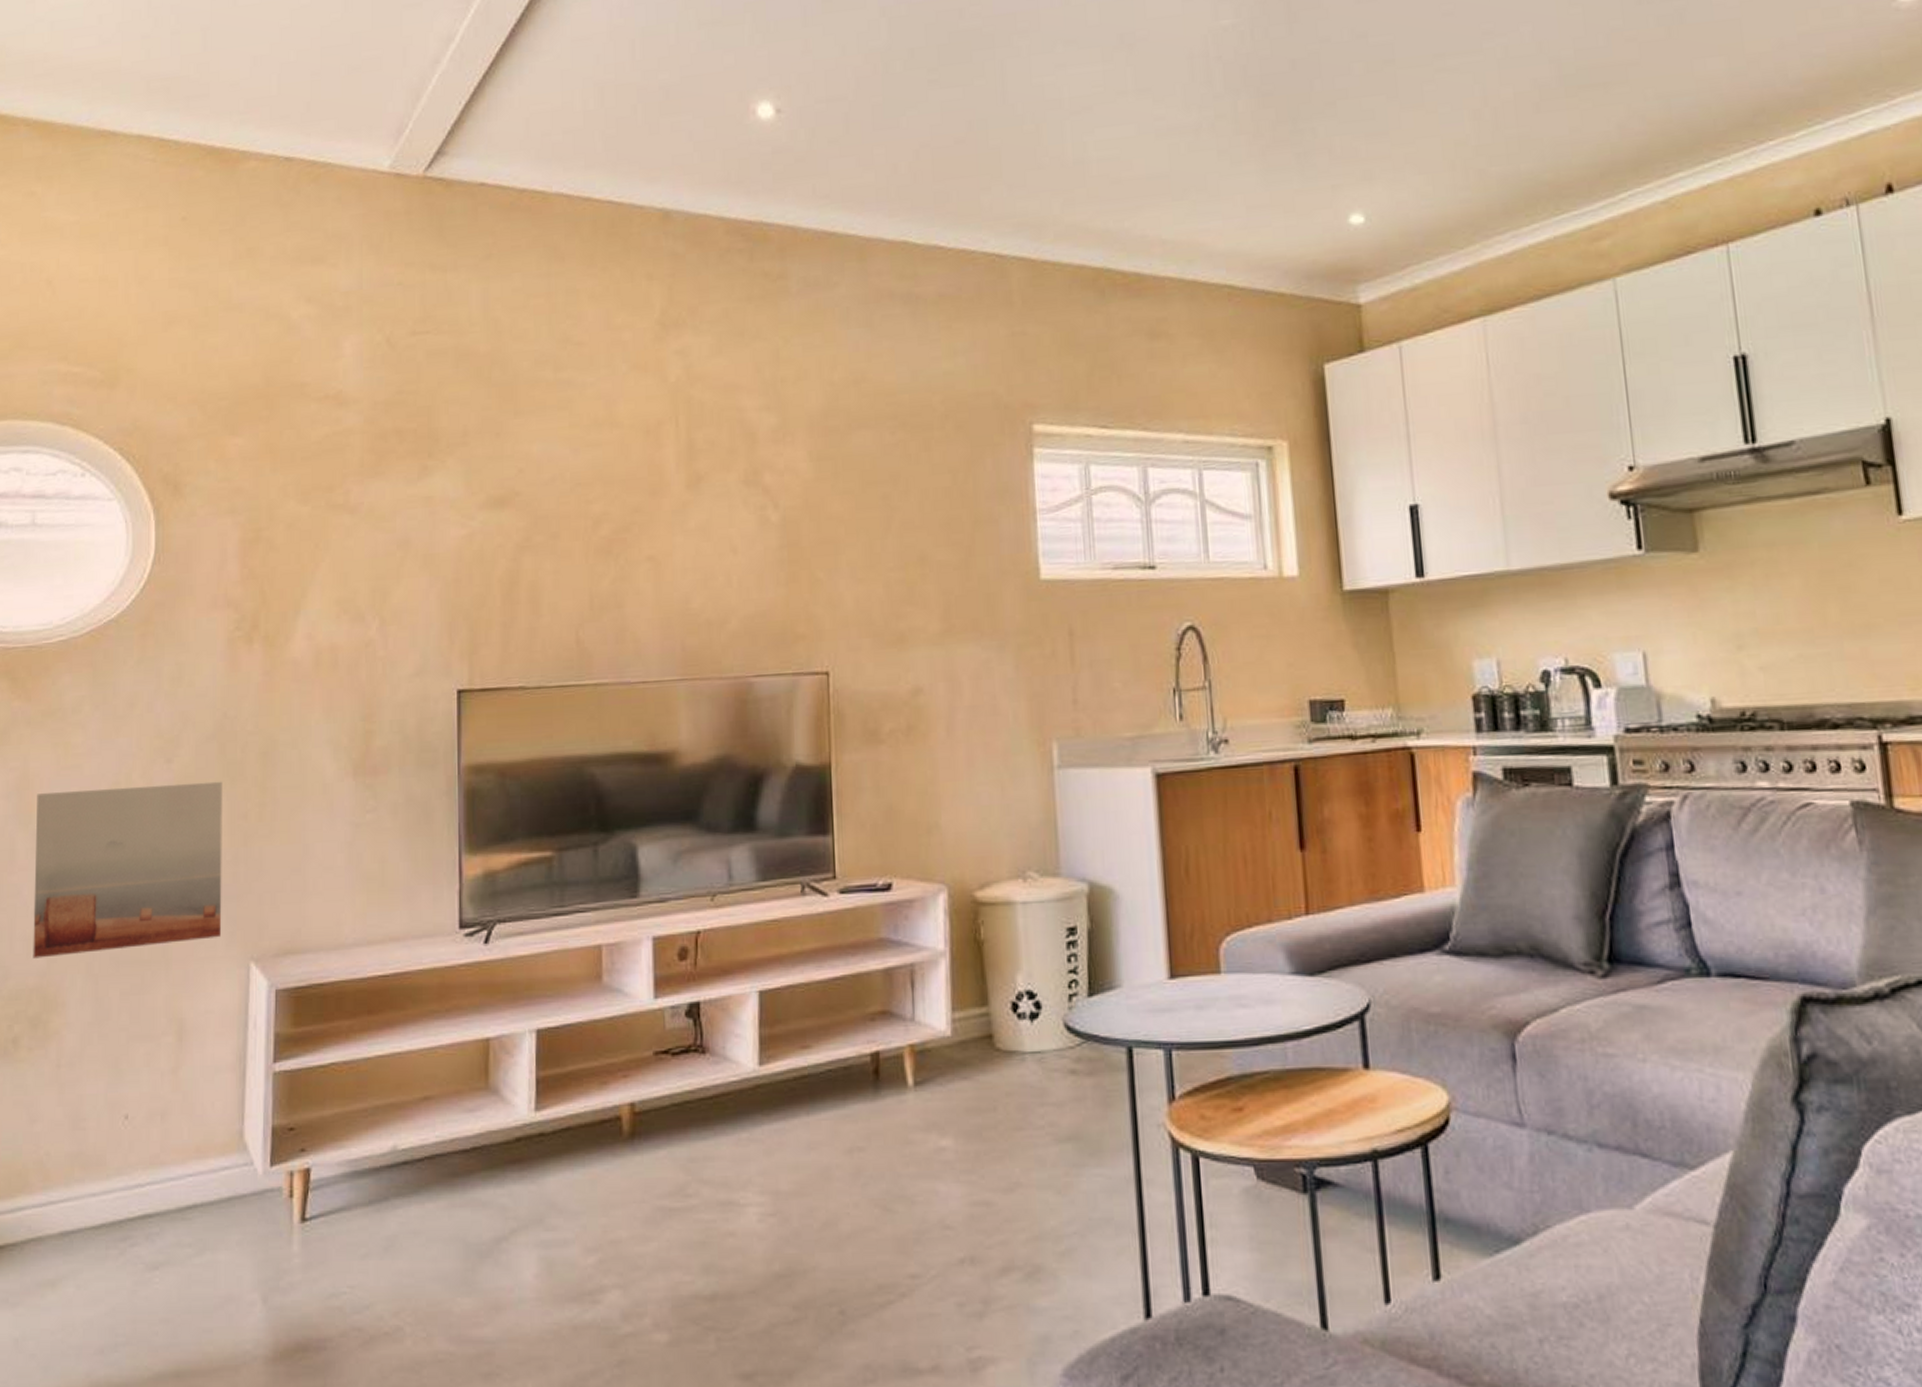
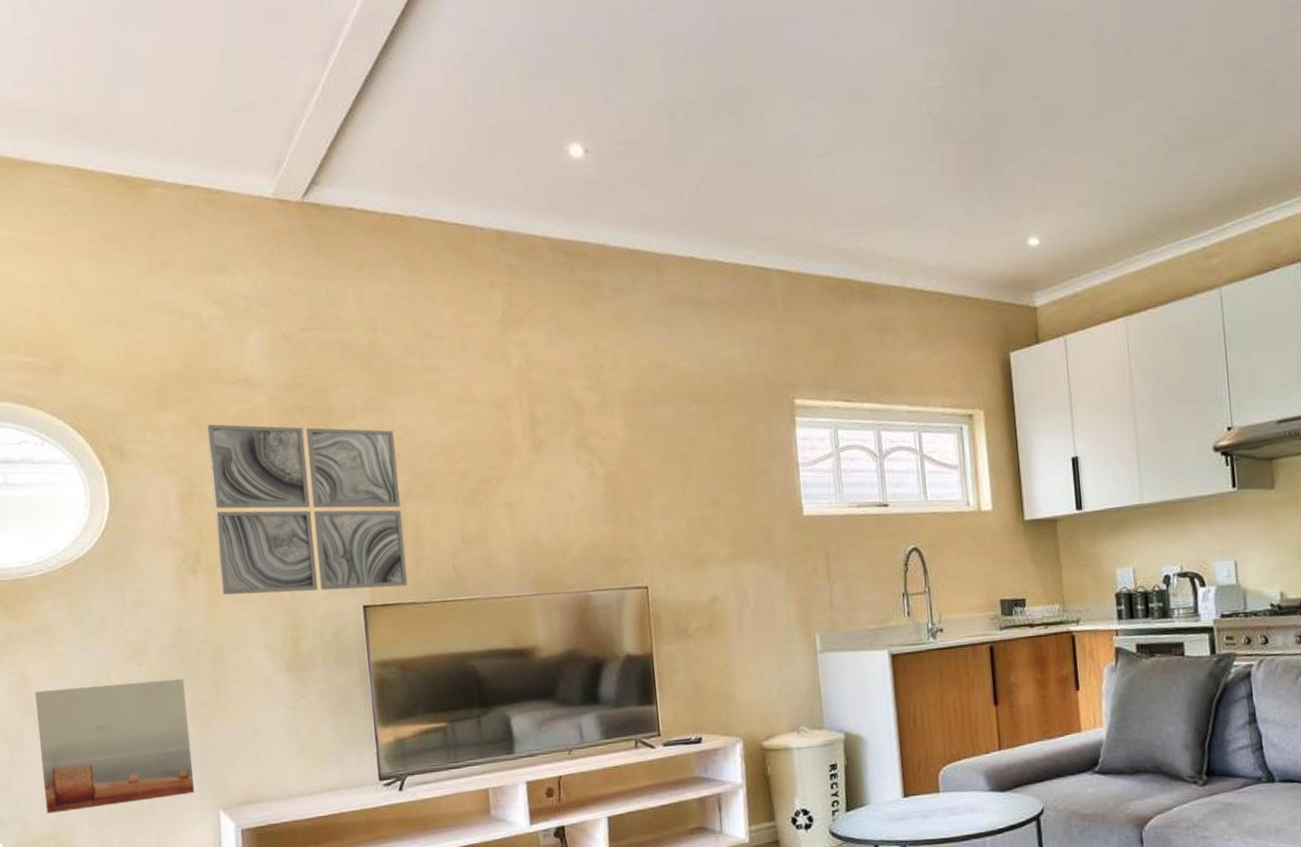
wall art: none [282,451,517,672] -> present [207,424,408,595]

